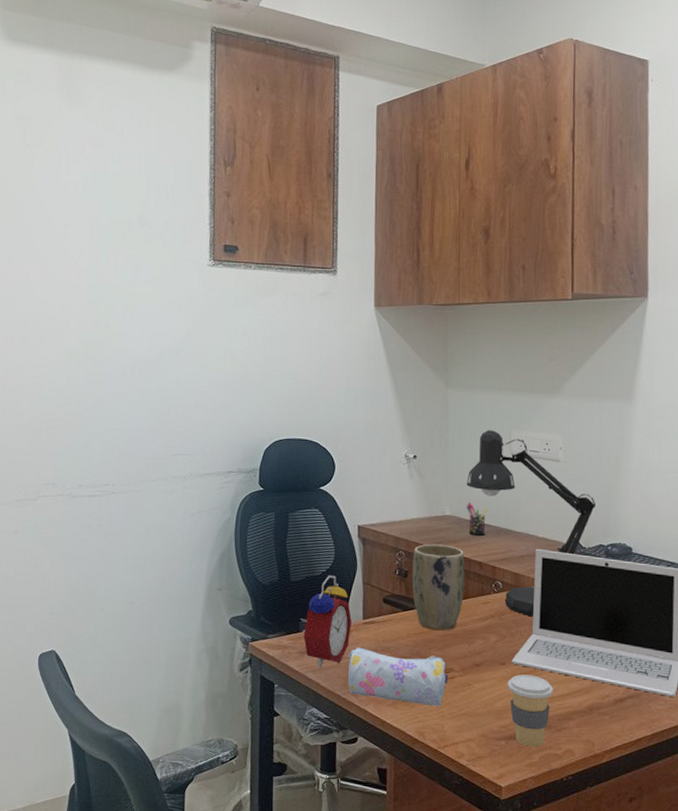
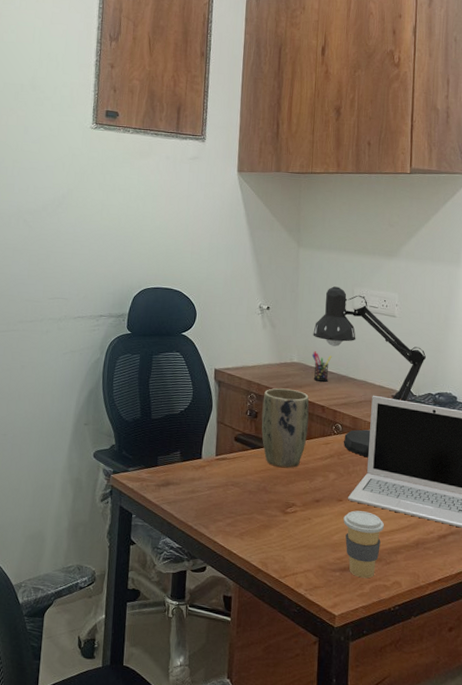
alarm clock: present [299,575,352,667] -> none [158,414,206,500]
pencil case: present [348,647,448,706] -> none [200,481,290,539]

